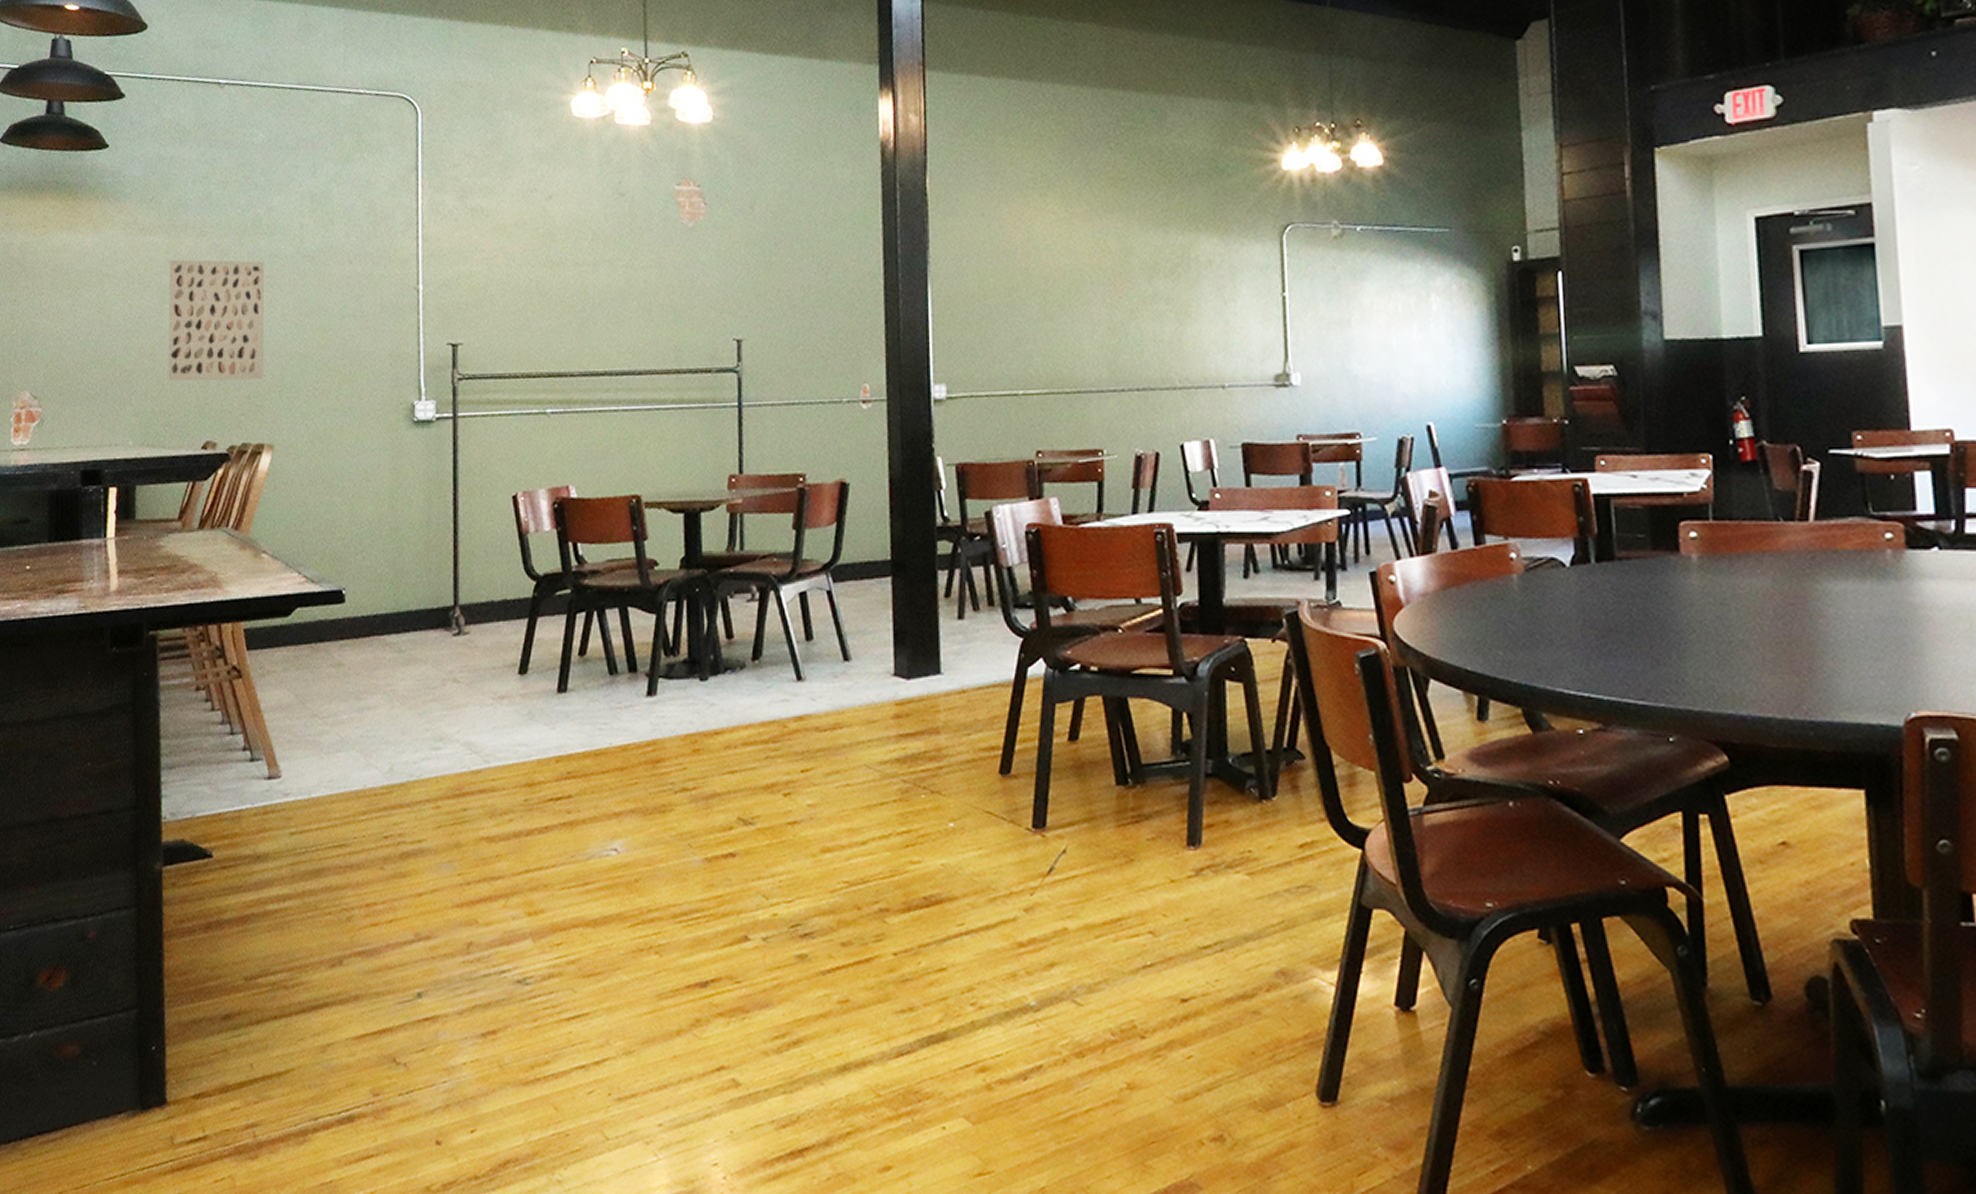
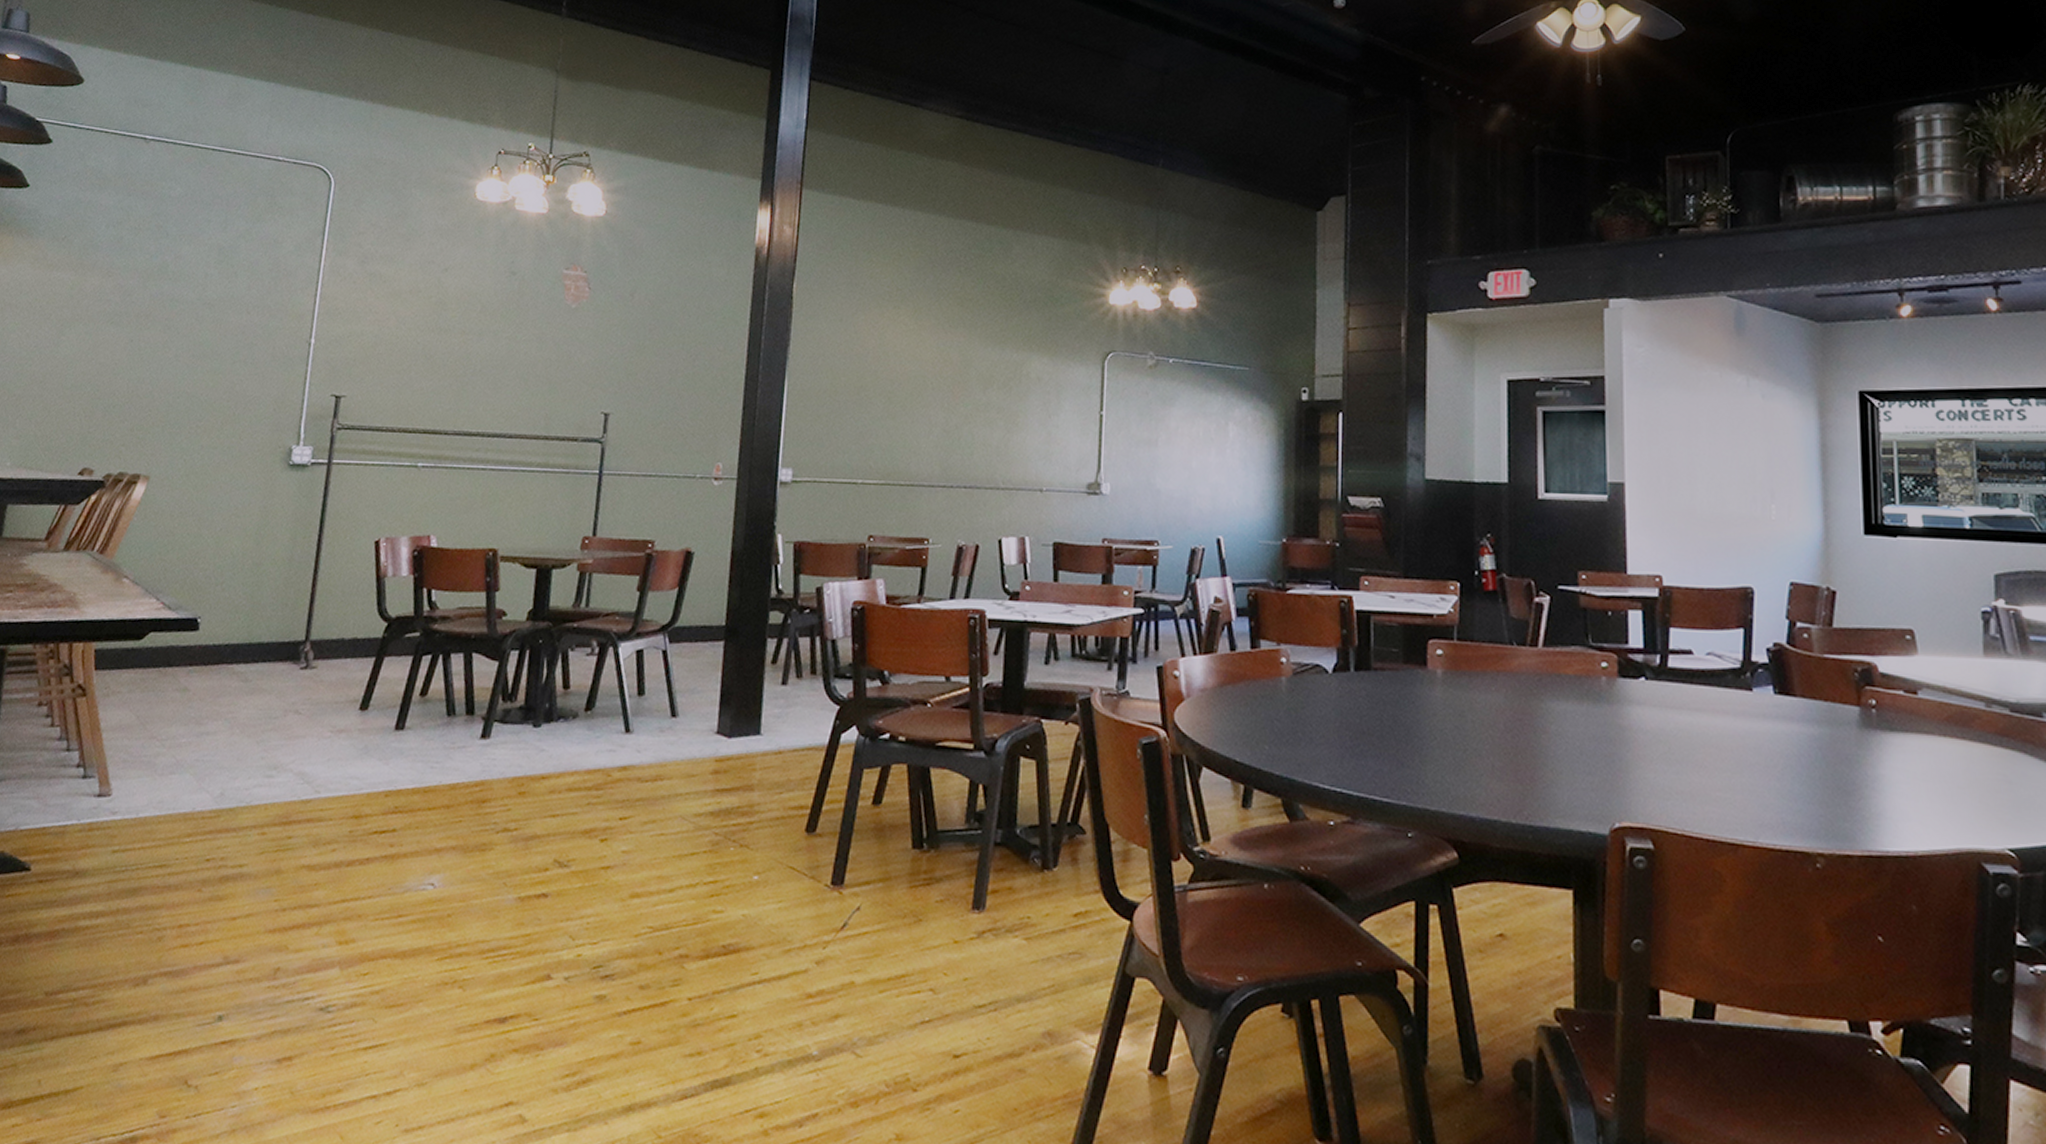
wall art: present [168,259,265,382] -> none [55,296,165,414]

